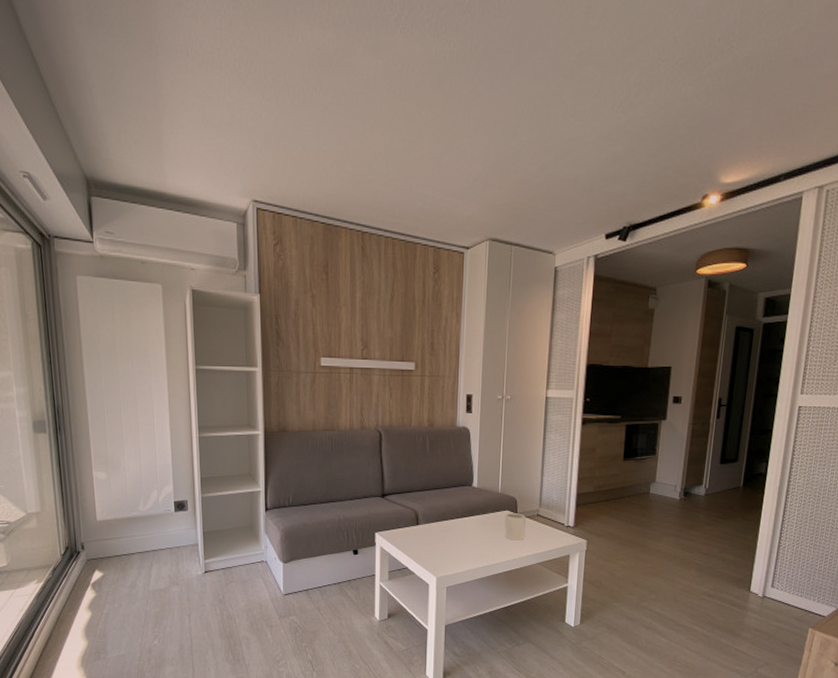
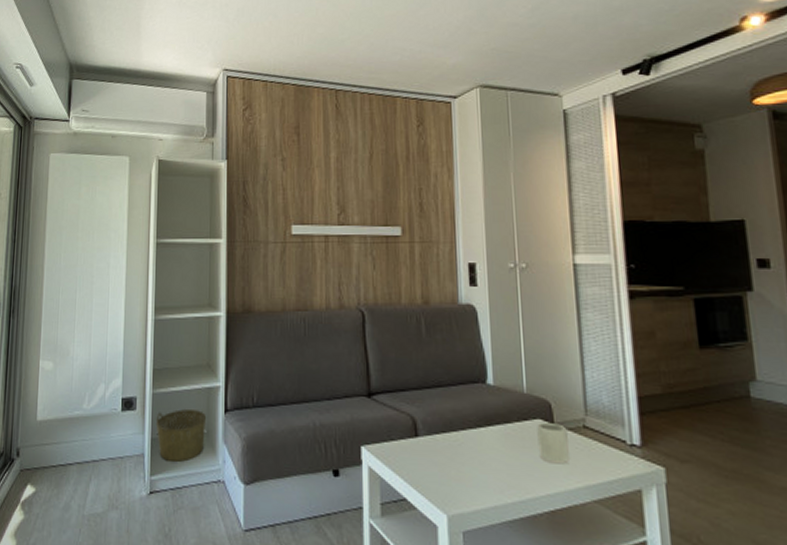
basket: none [206,509,249,548] -> present [155,409,206,462]

